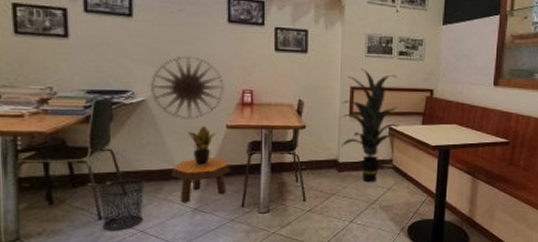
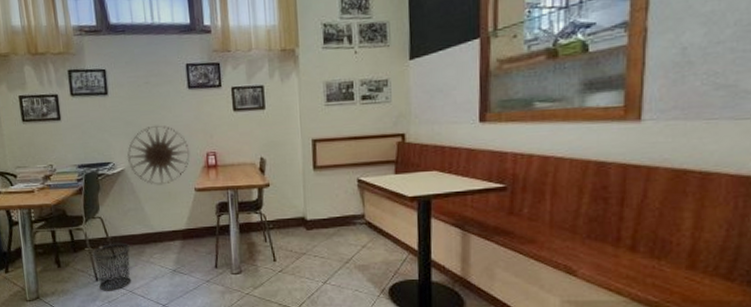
footstool: present [171,158,231,203] -> none [151,220,202,265]
potted plant: present [187,125,217,166] -> none [161,190,187,229]
indoor plant: present [342,68,401,183] -> none [305,118,371,241]

